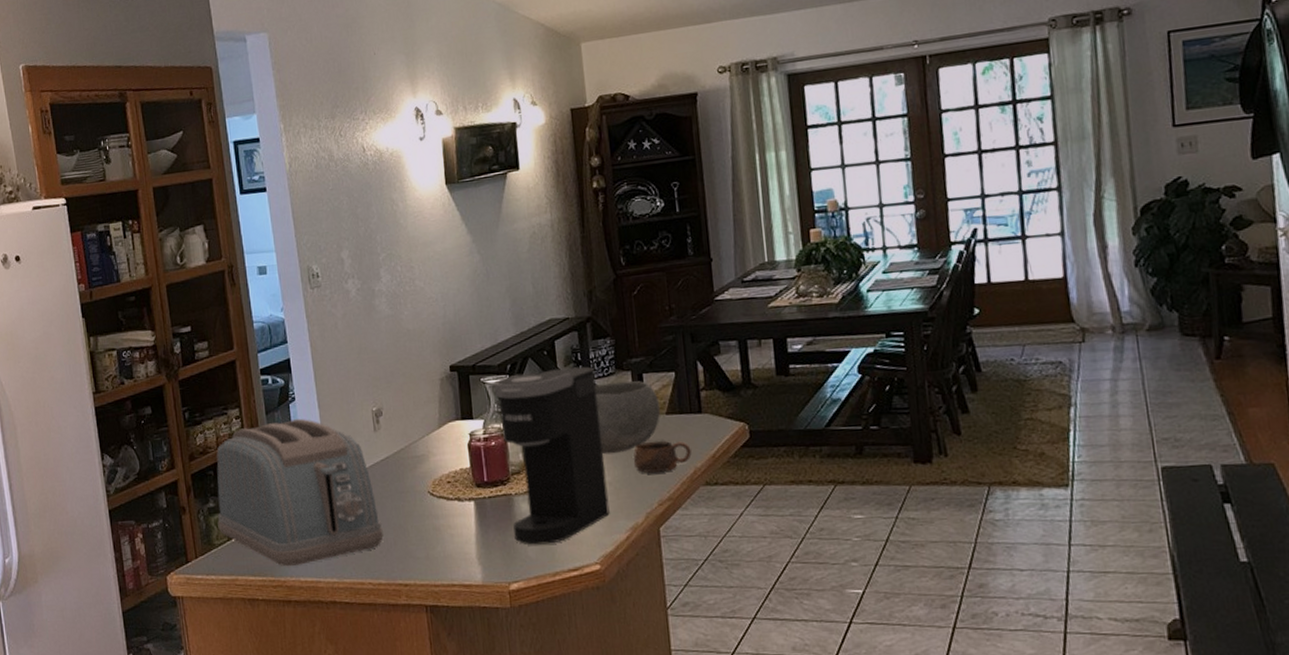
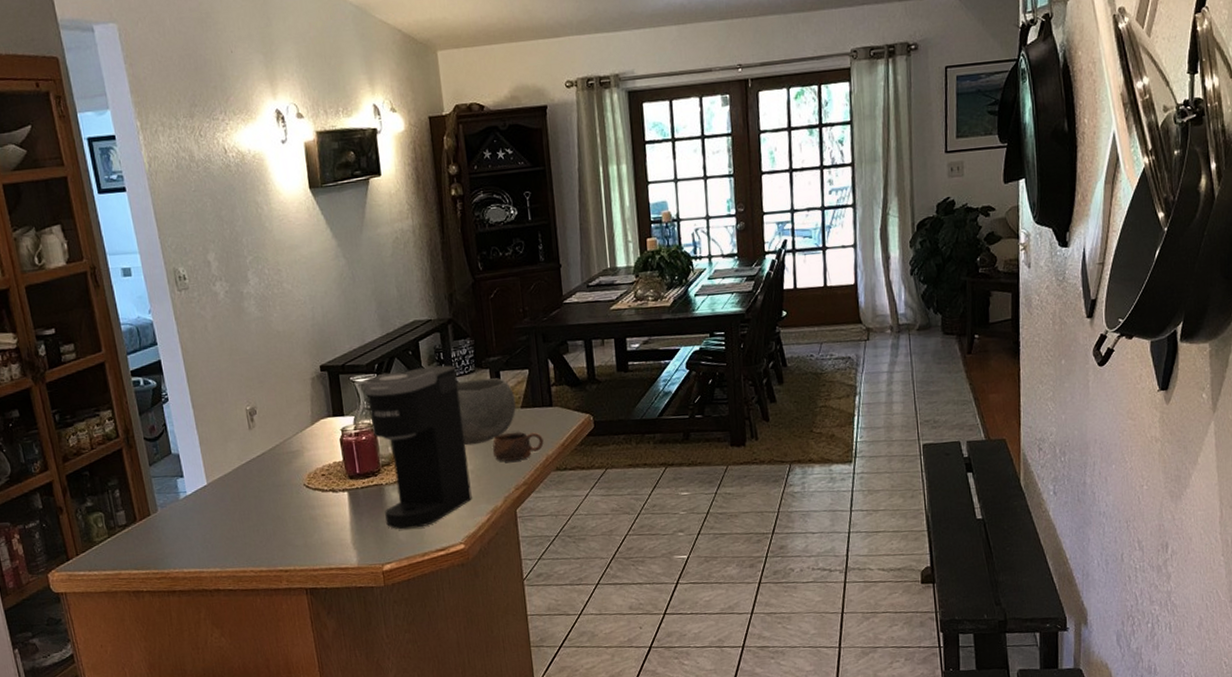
toaster: present [216,418,383,567] -> none [91,418,263,560]

